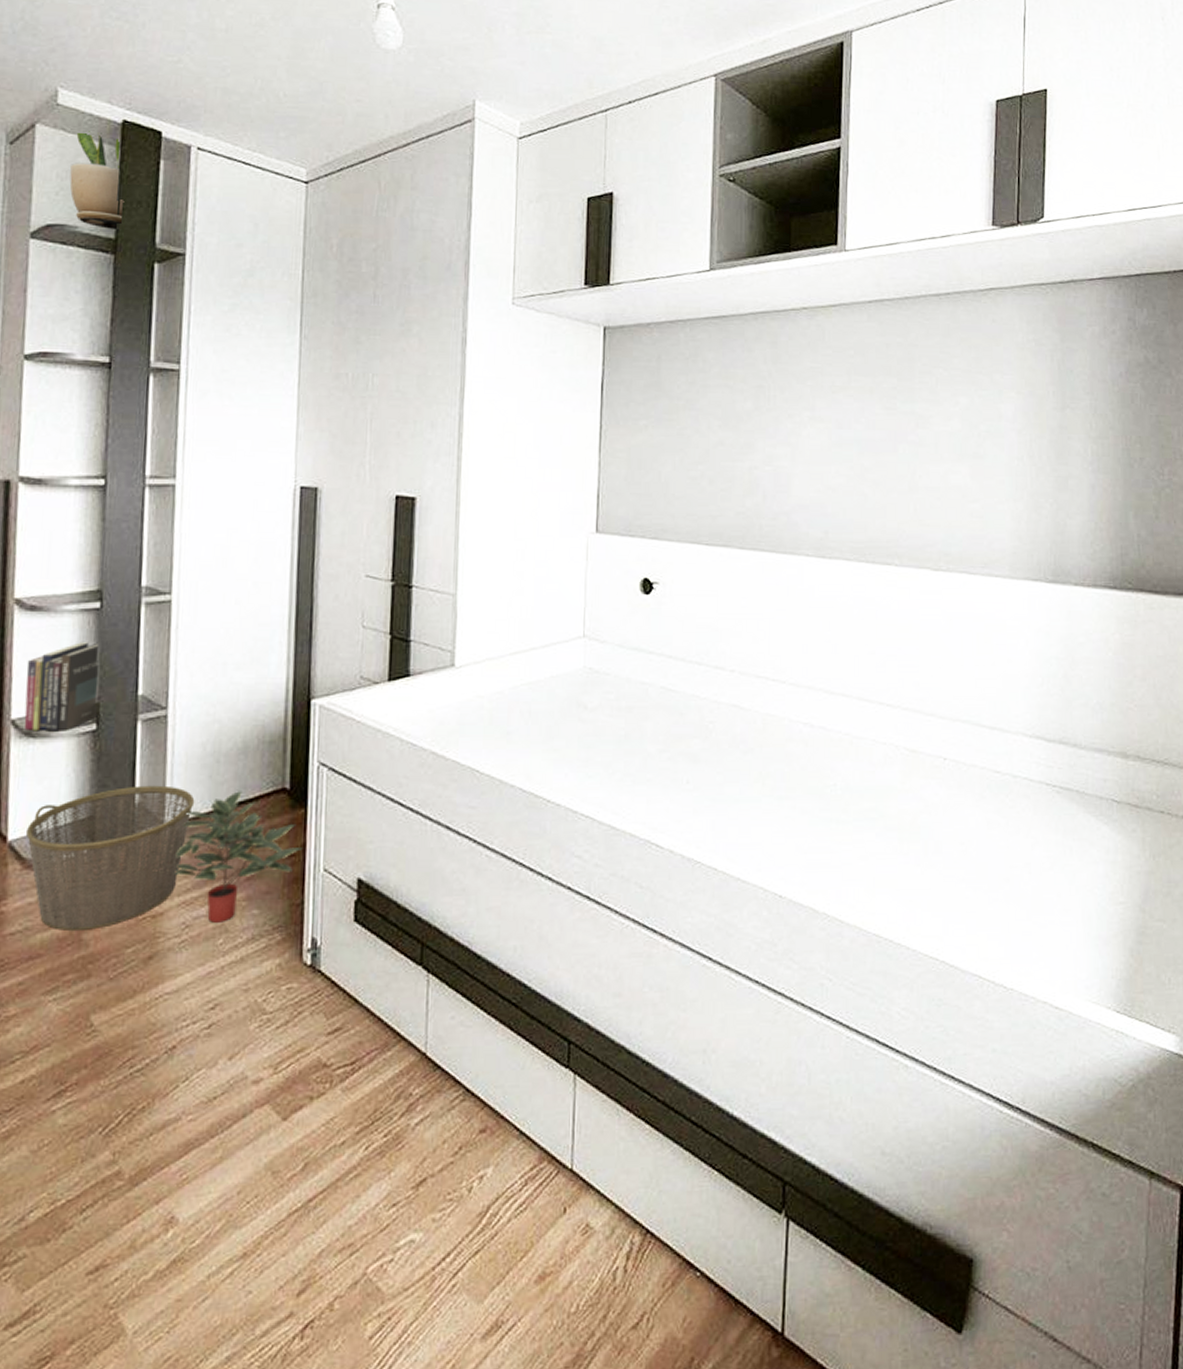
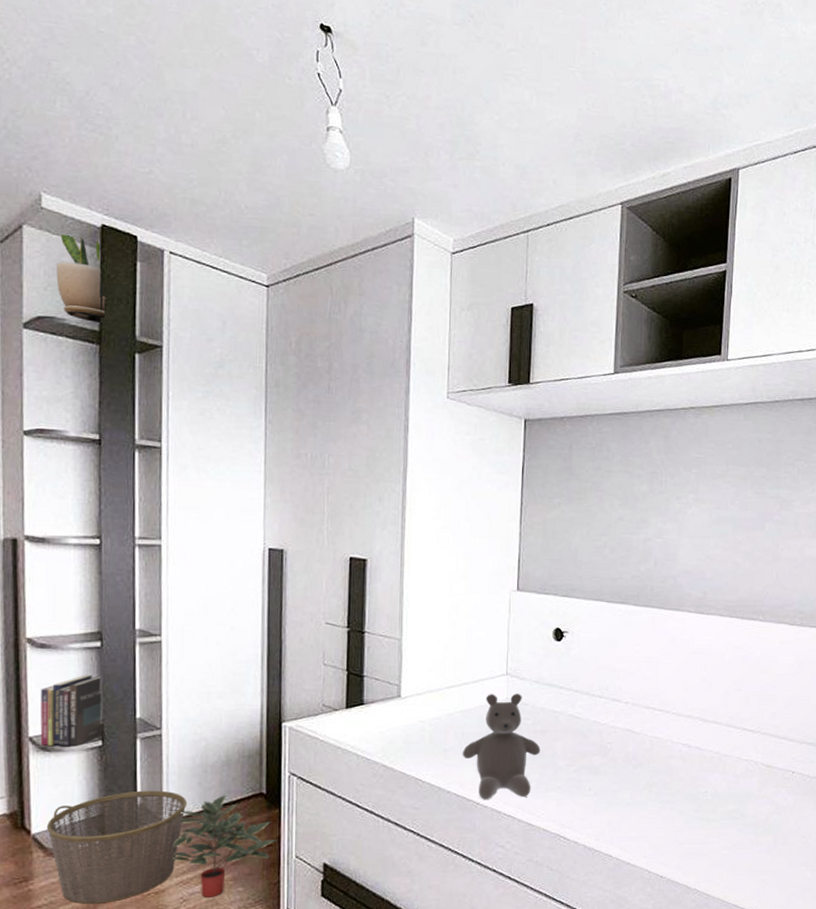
stuffed bear: none [529,660,626,796] -> present [462,693,541,799]

